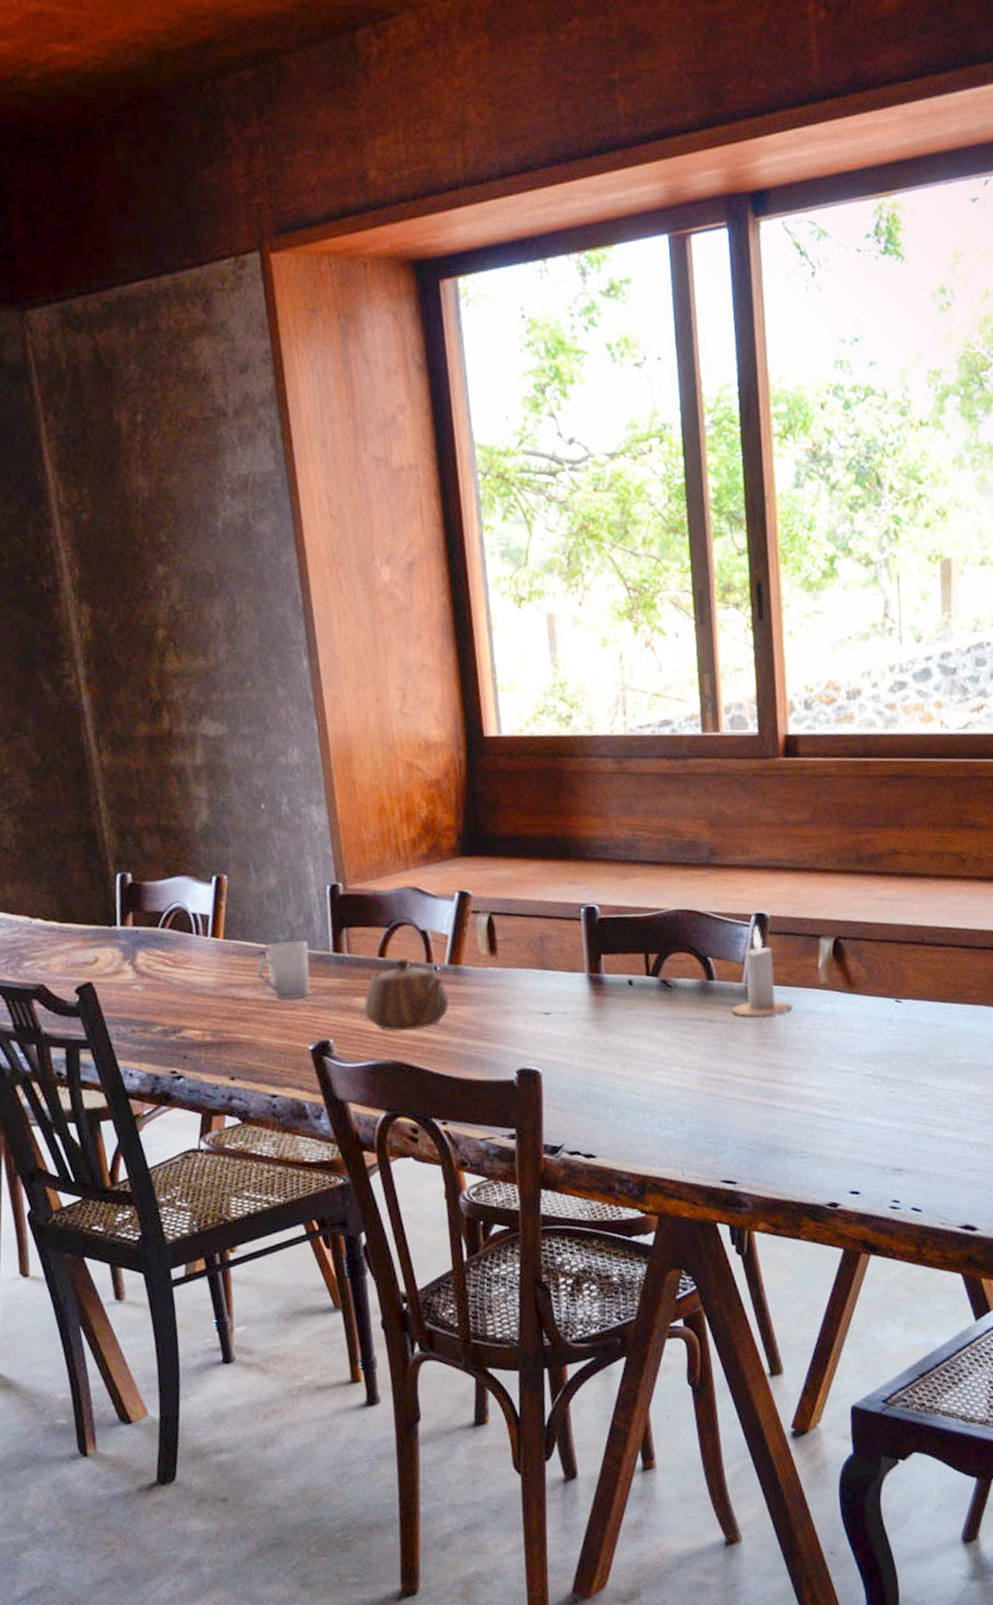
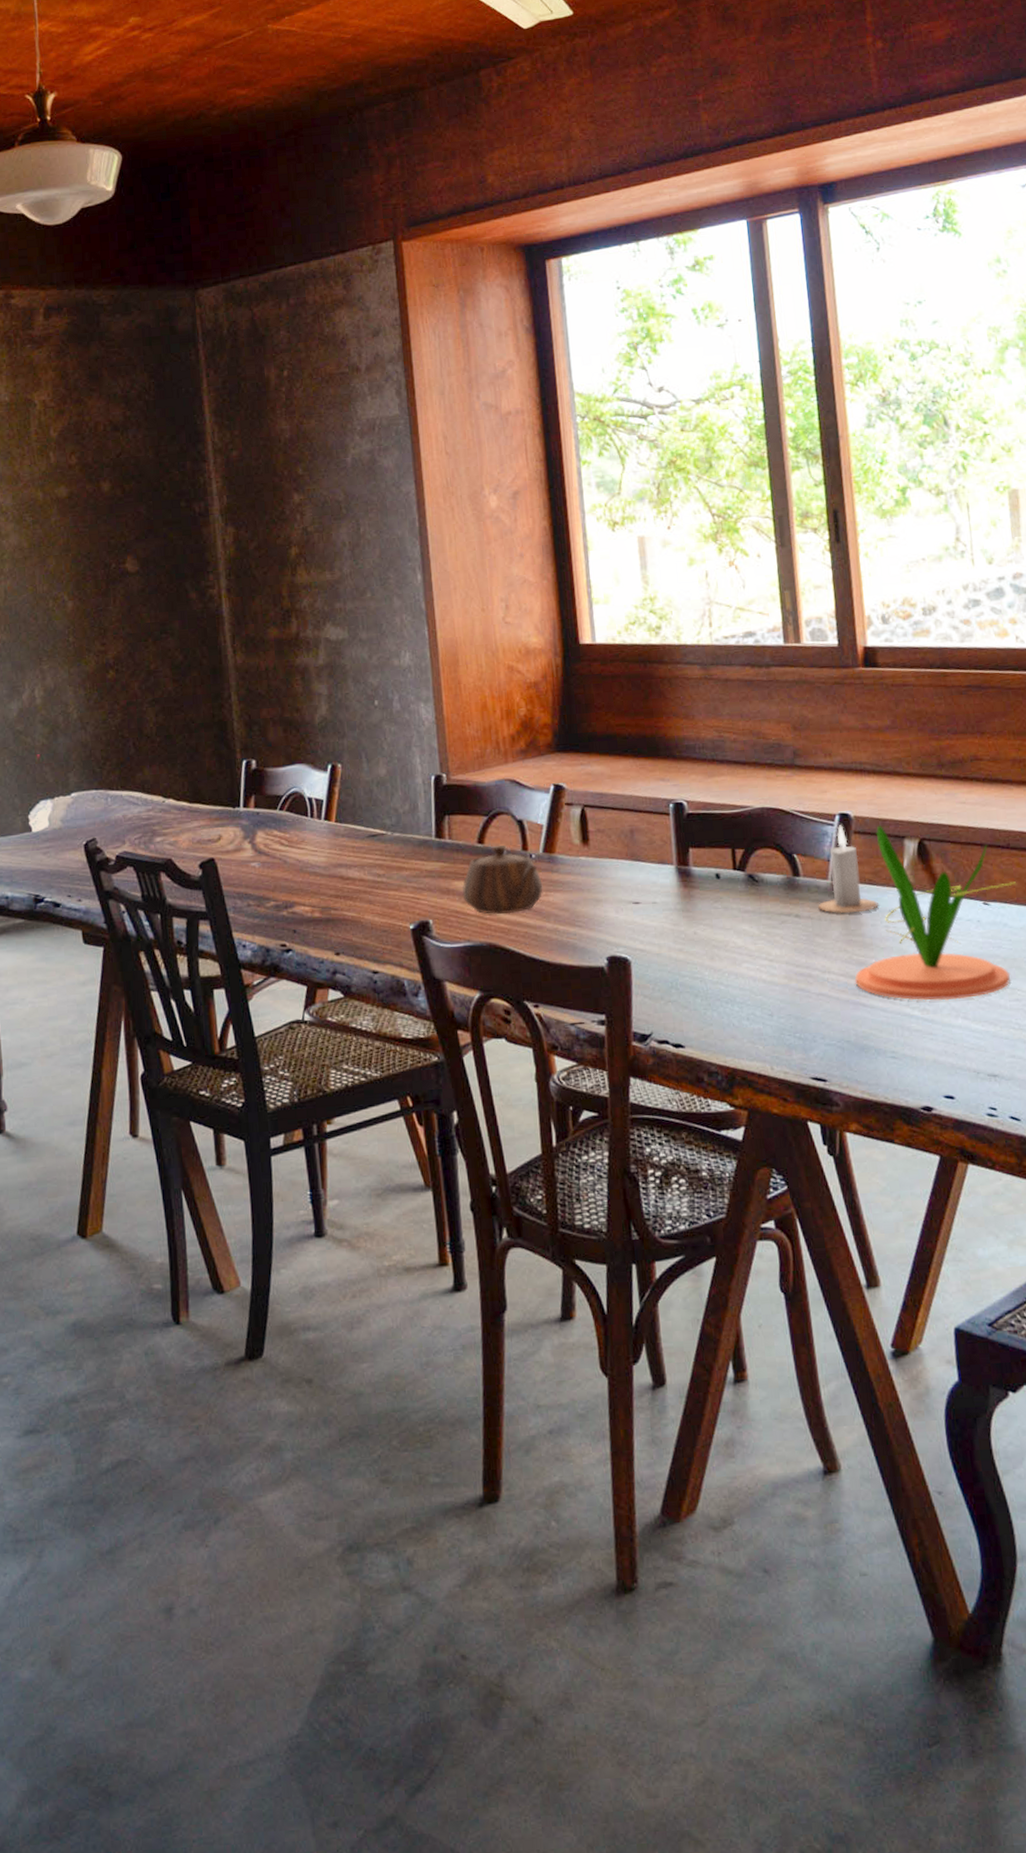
cup: present [256,939,310,999] -> none [363,825,413,880]
plant: none [766,925,928,1101] -> present [854,826,1016,1001]

